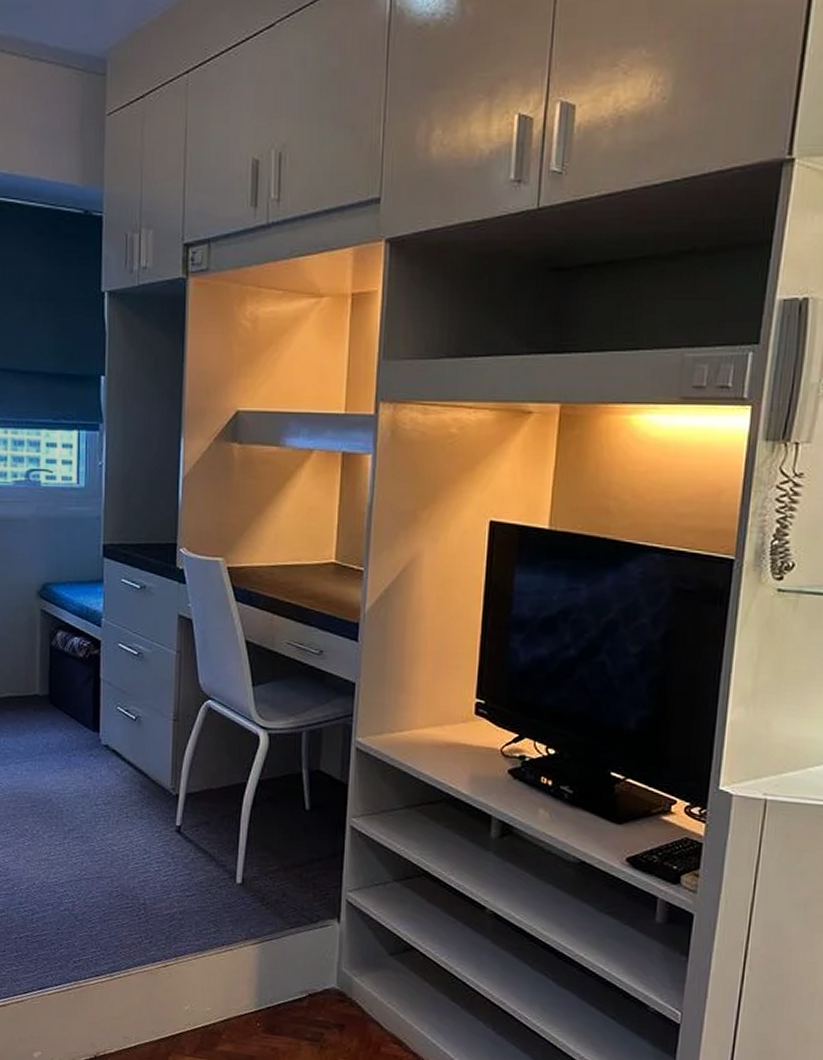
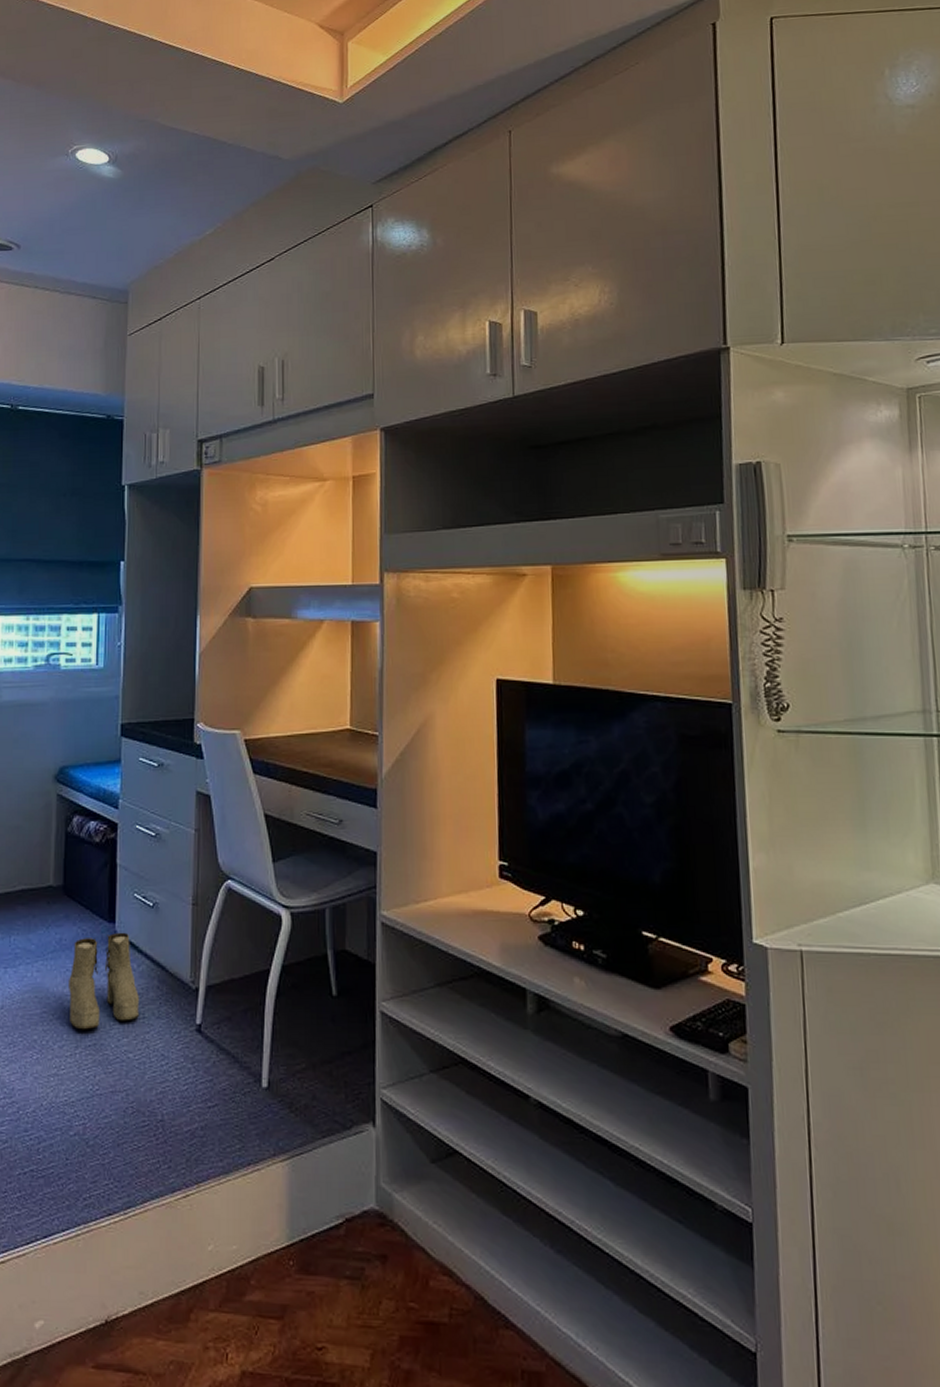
boots: none [56,740,122,824] -> present [69,932,139,1030]

